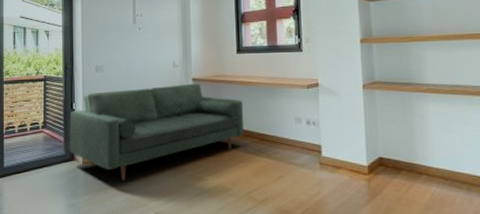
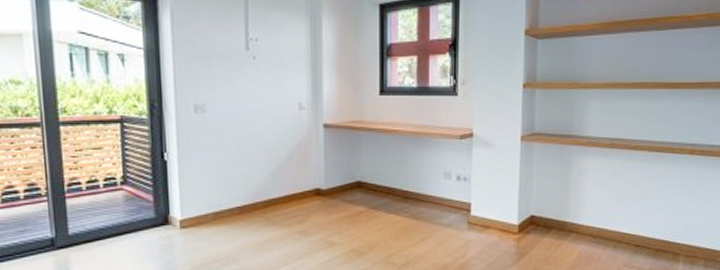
sofa: present [69,83,244,180] -> none [159,130,385,247]

